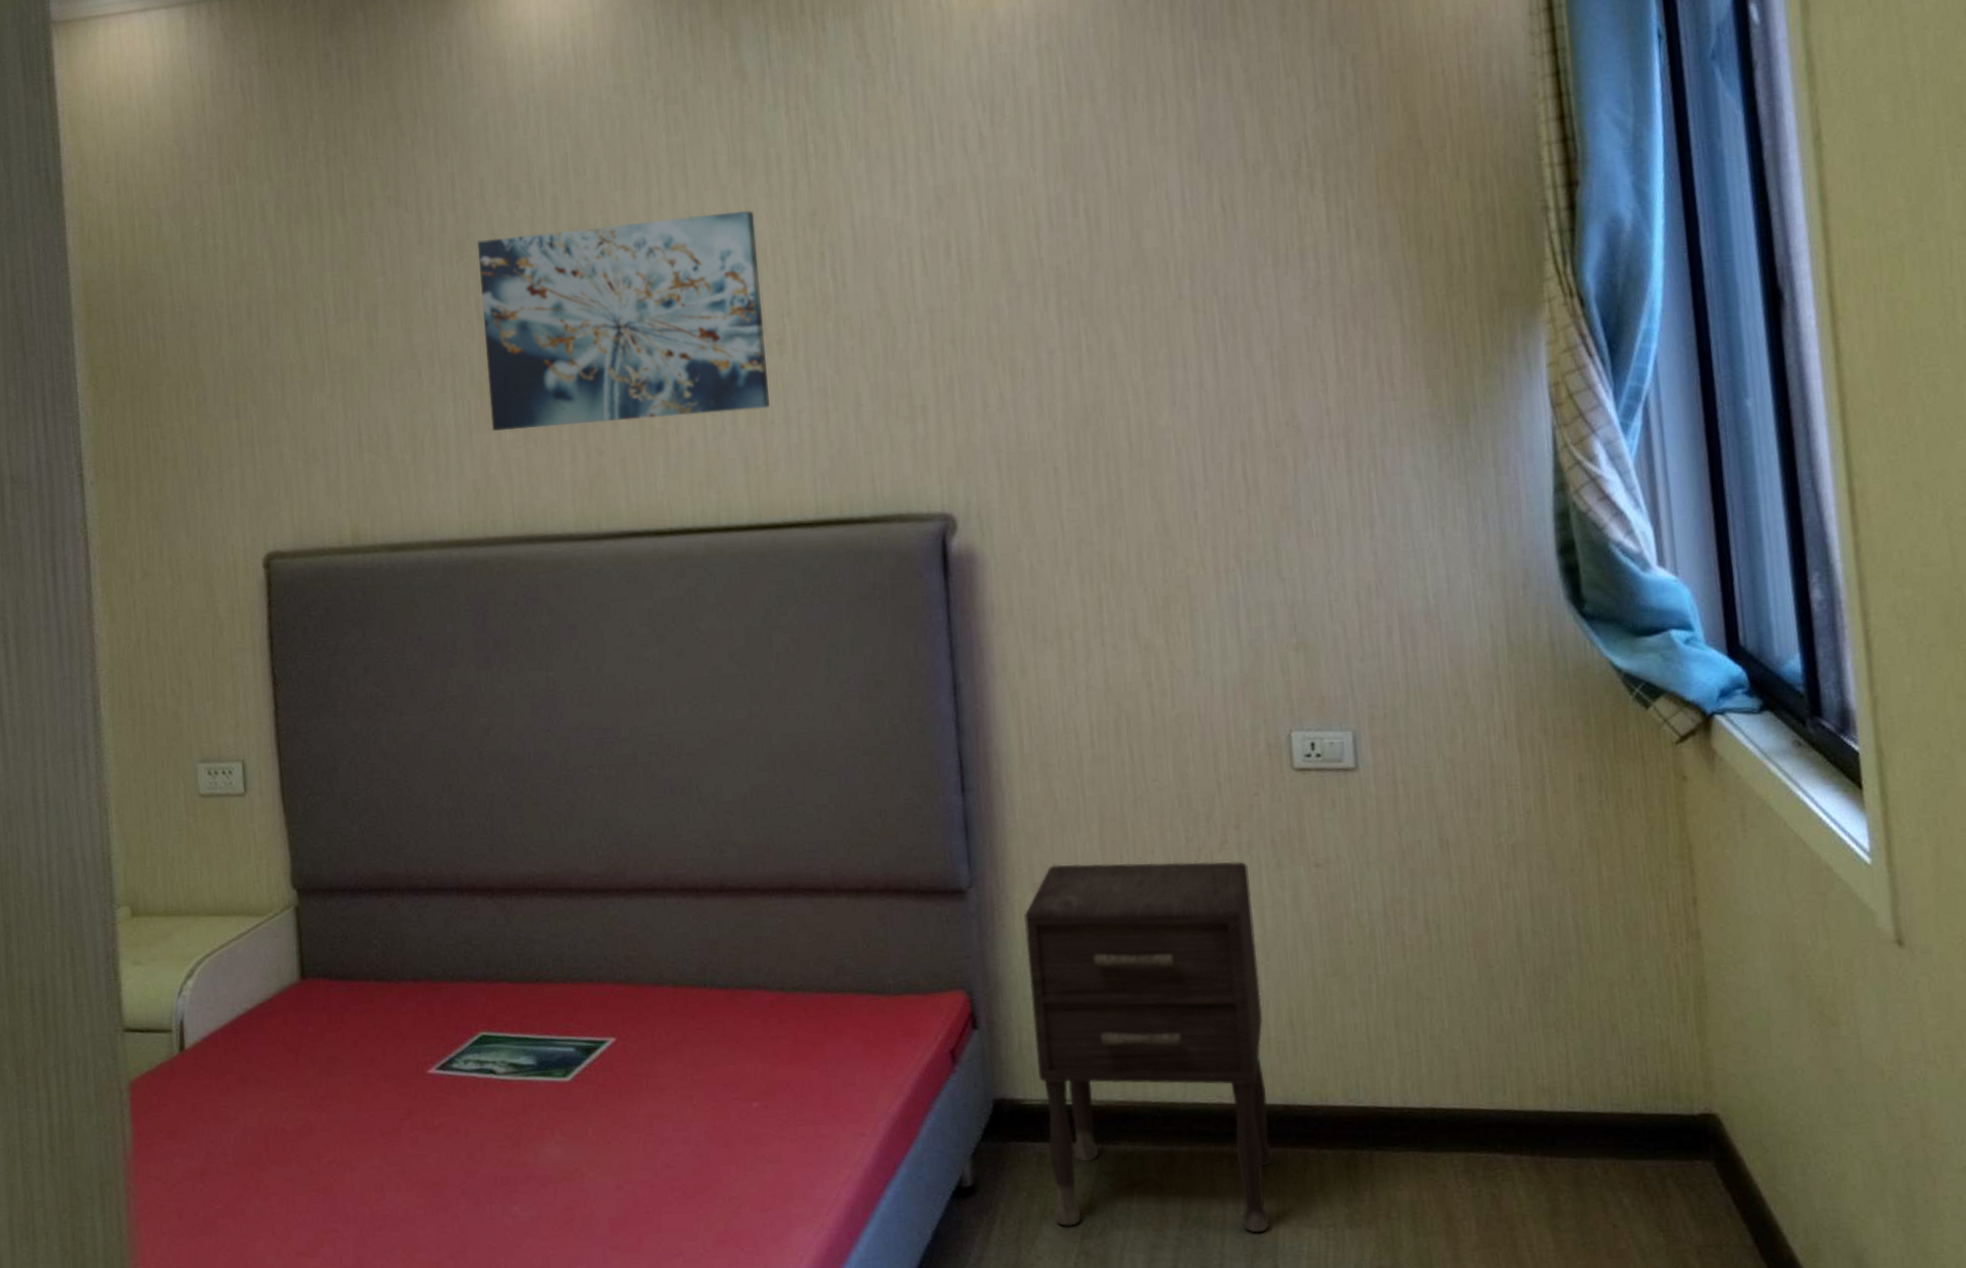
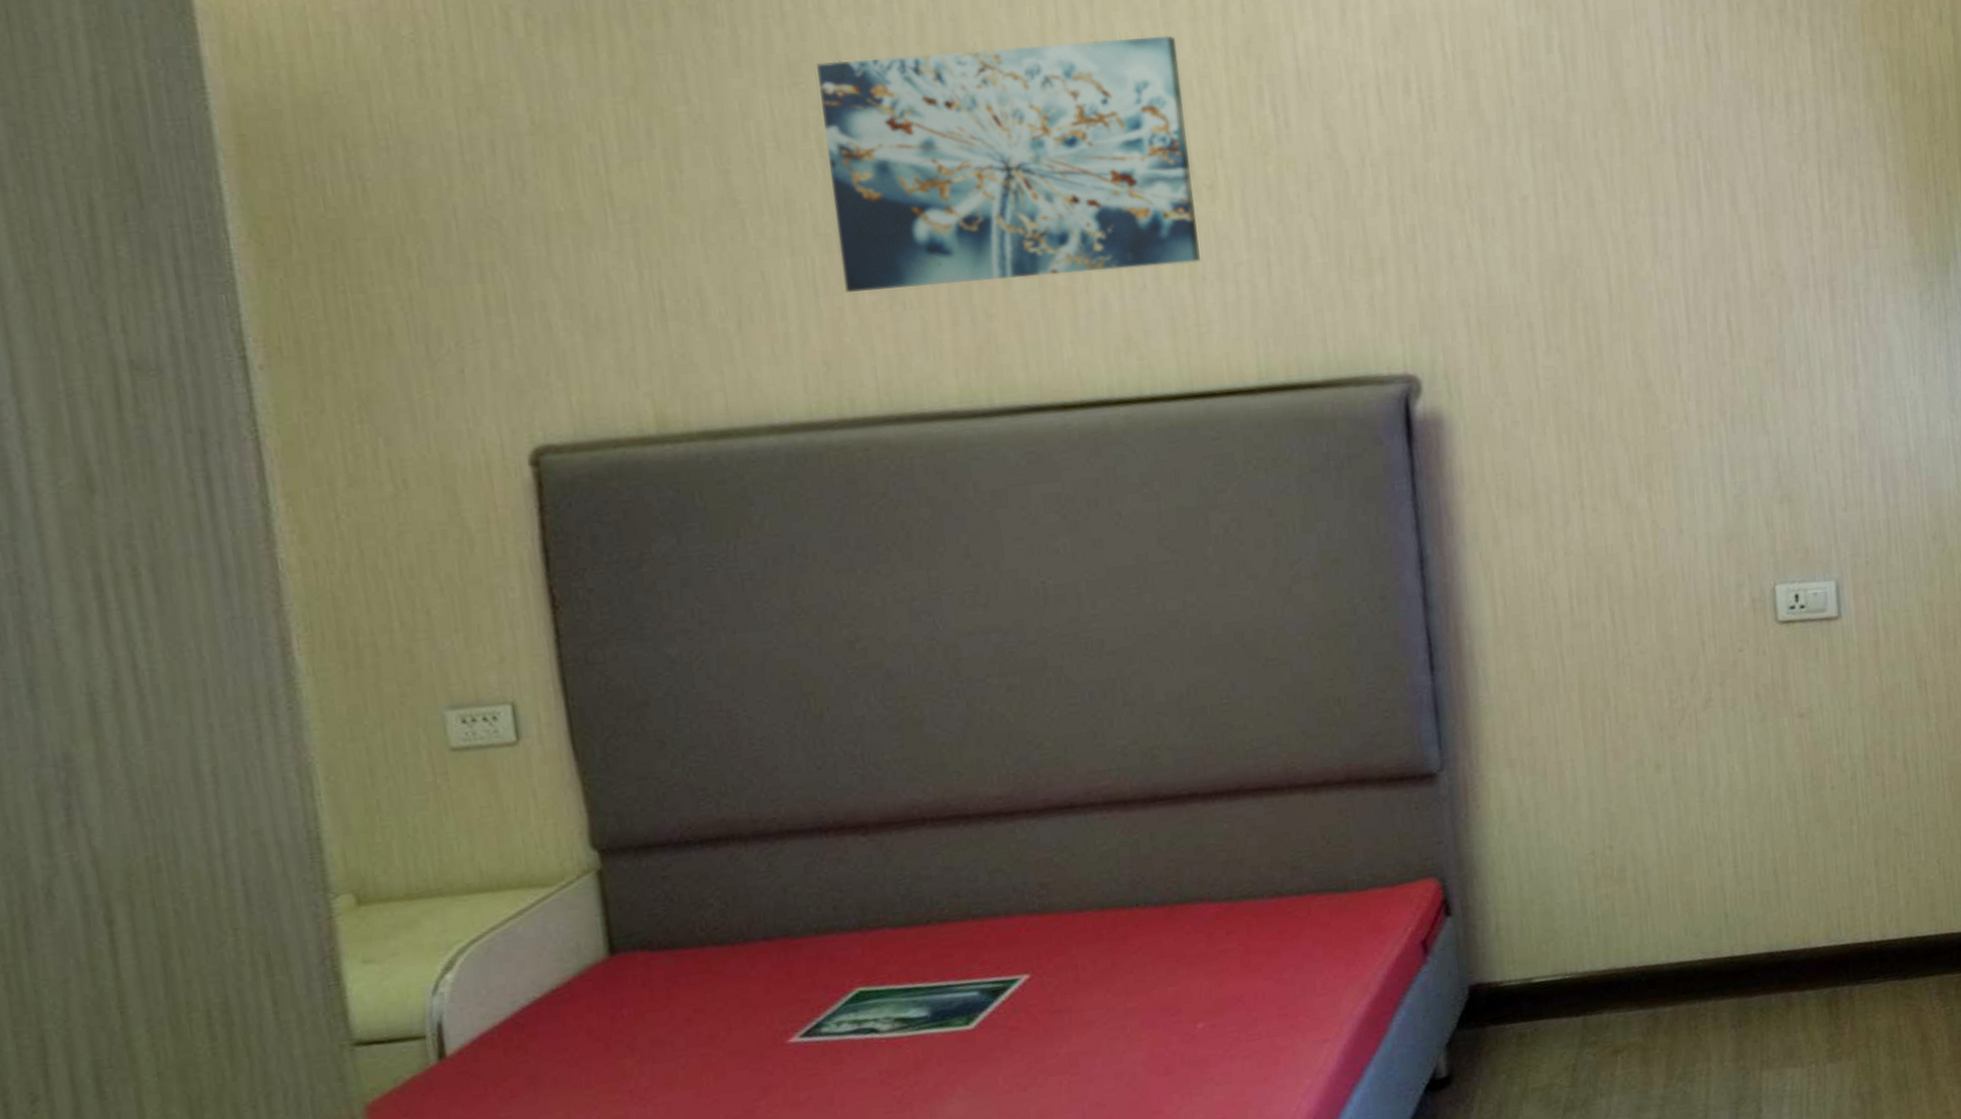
nightstand: present [1024,861,1274,1233] -> none [1500,718,1758,1102]

